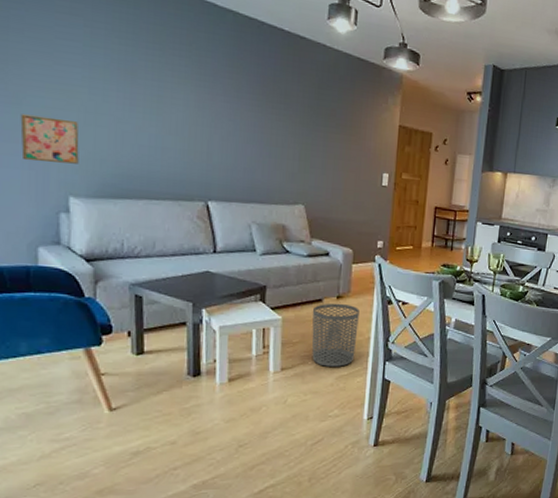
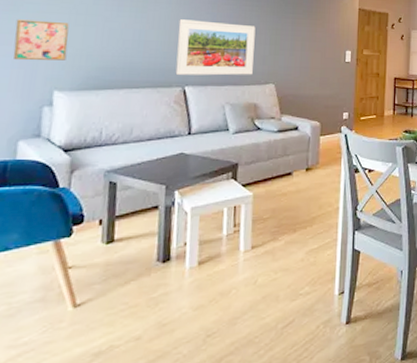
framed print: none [197,125,283,194] -> present [175,19,256,76]
waste bin: present [312,303,359,367] -> none [282,175,328,241]

